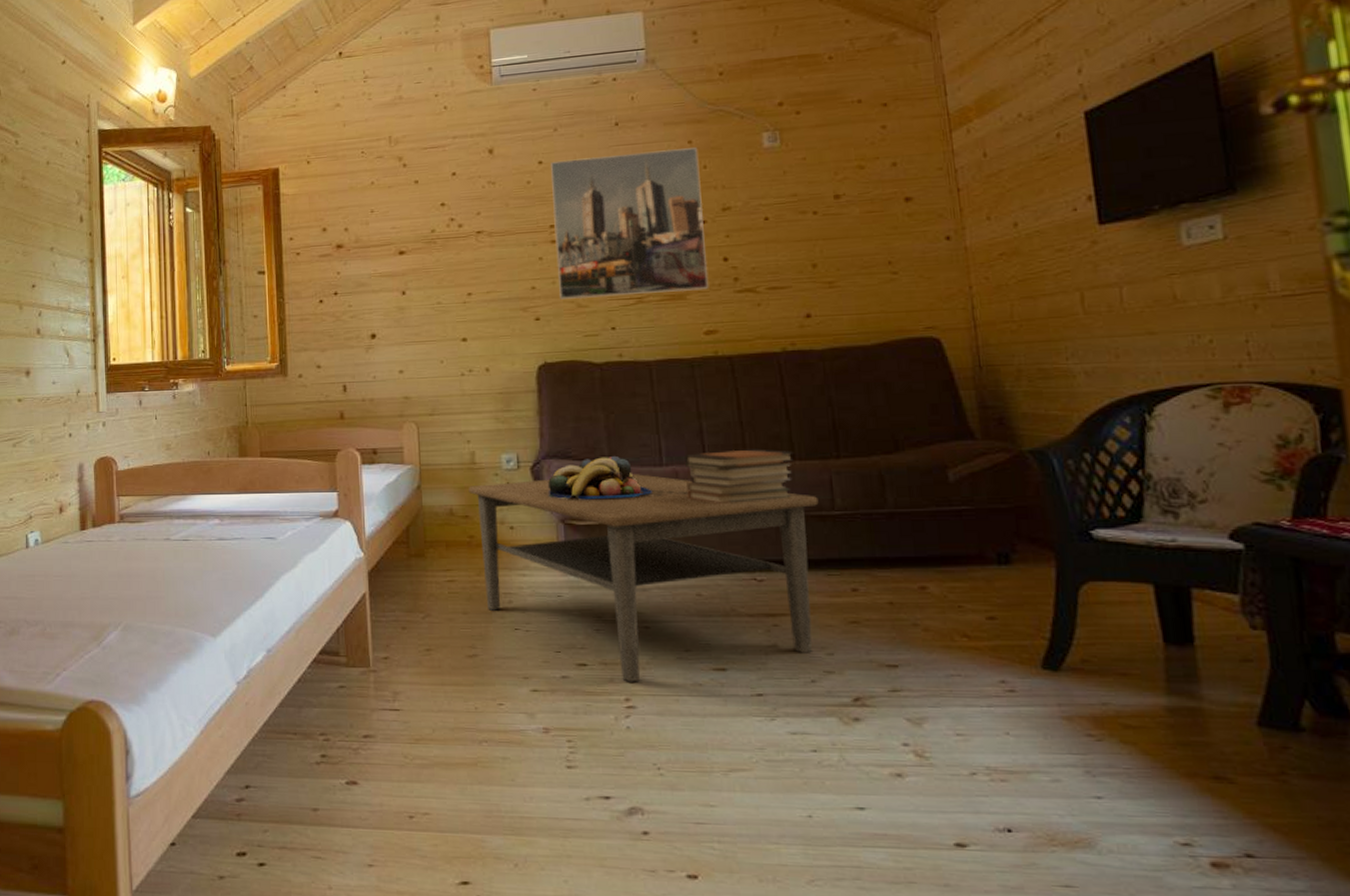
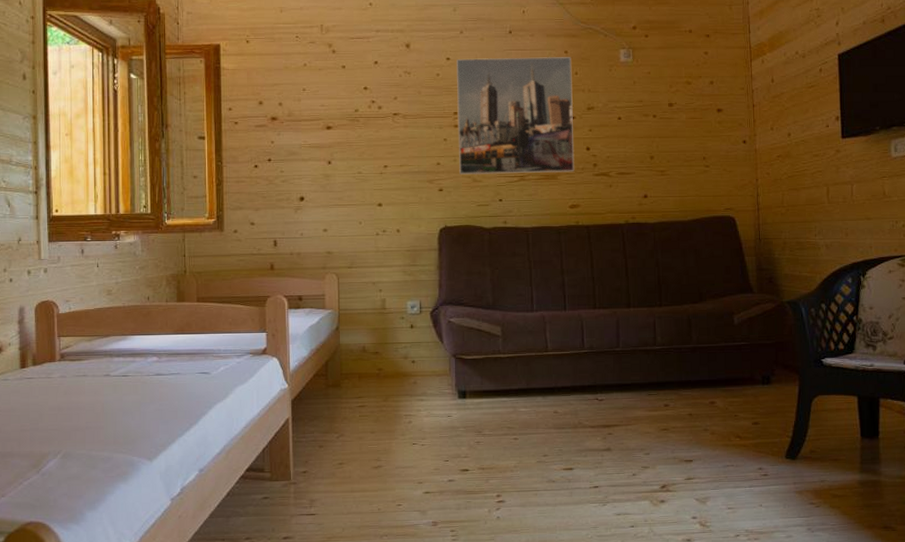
coffee table: present [468,473,819,682] -> none [379,317,645,482]
fruit bowl: present [547,455,652,501] -> none [443,303,525,340]
book stack: present [685,449,794,503] -> none [550,299,629,341]

